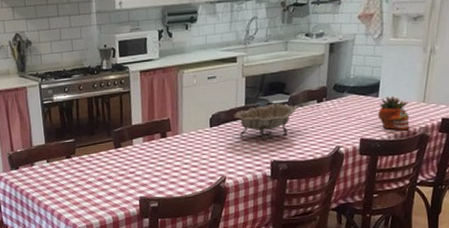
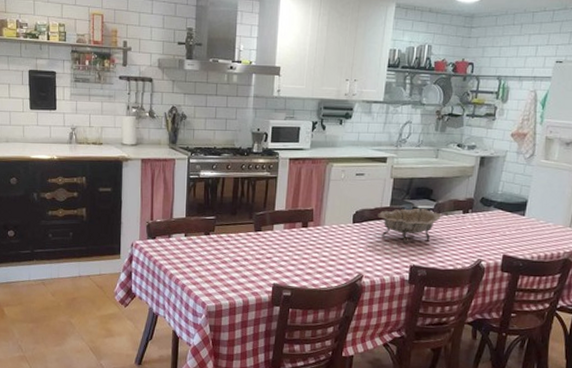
succulent planter: present [377,95,410,131] -> none [522,216,555,253]

